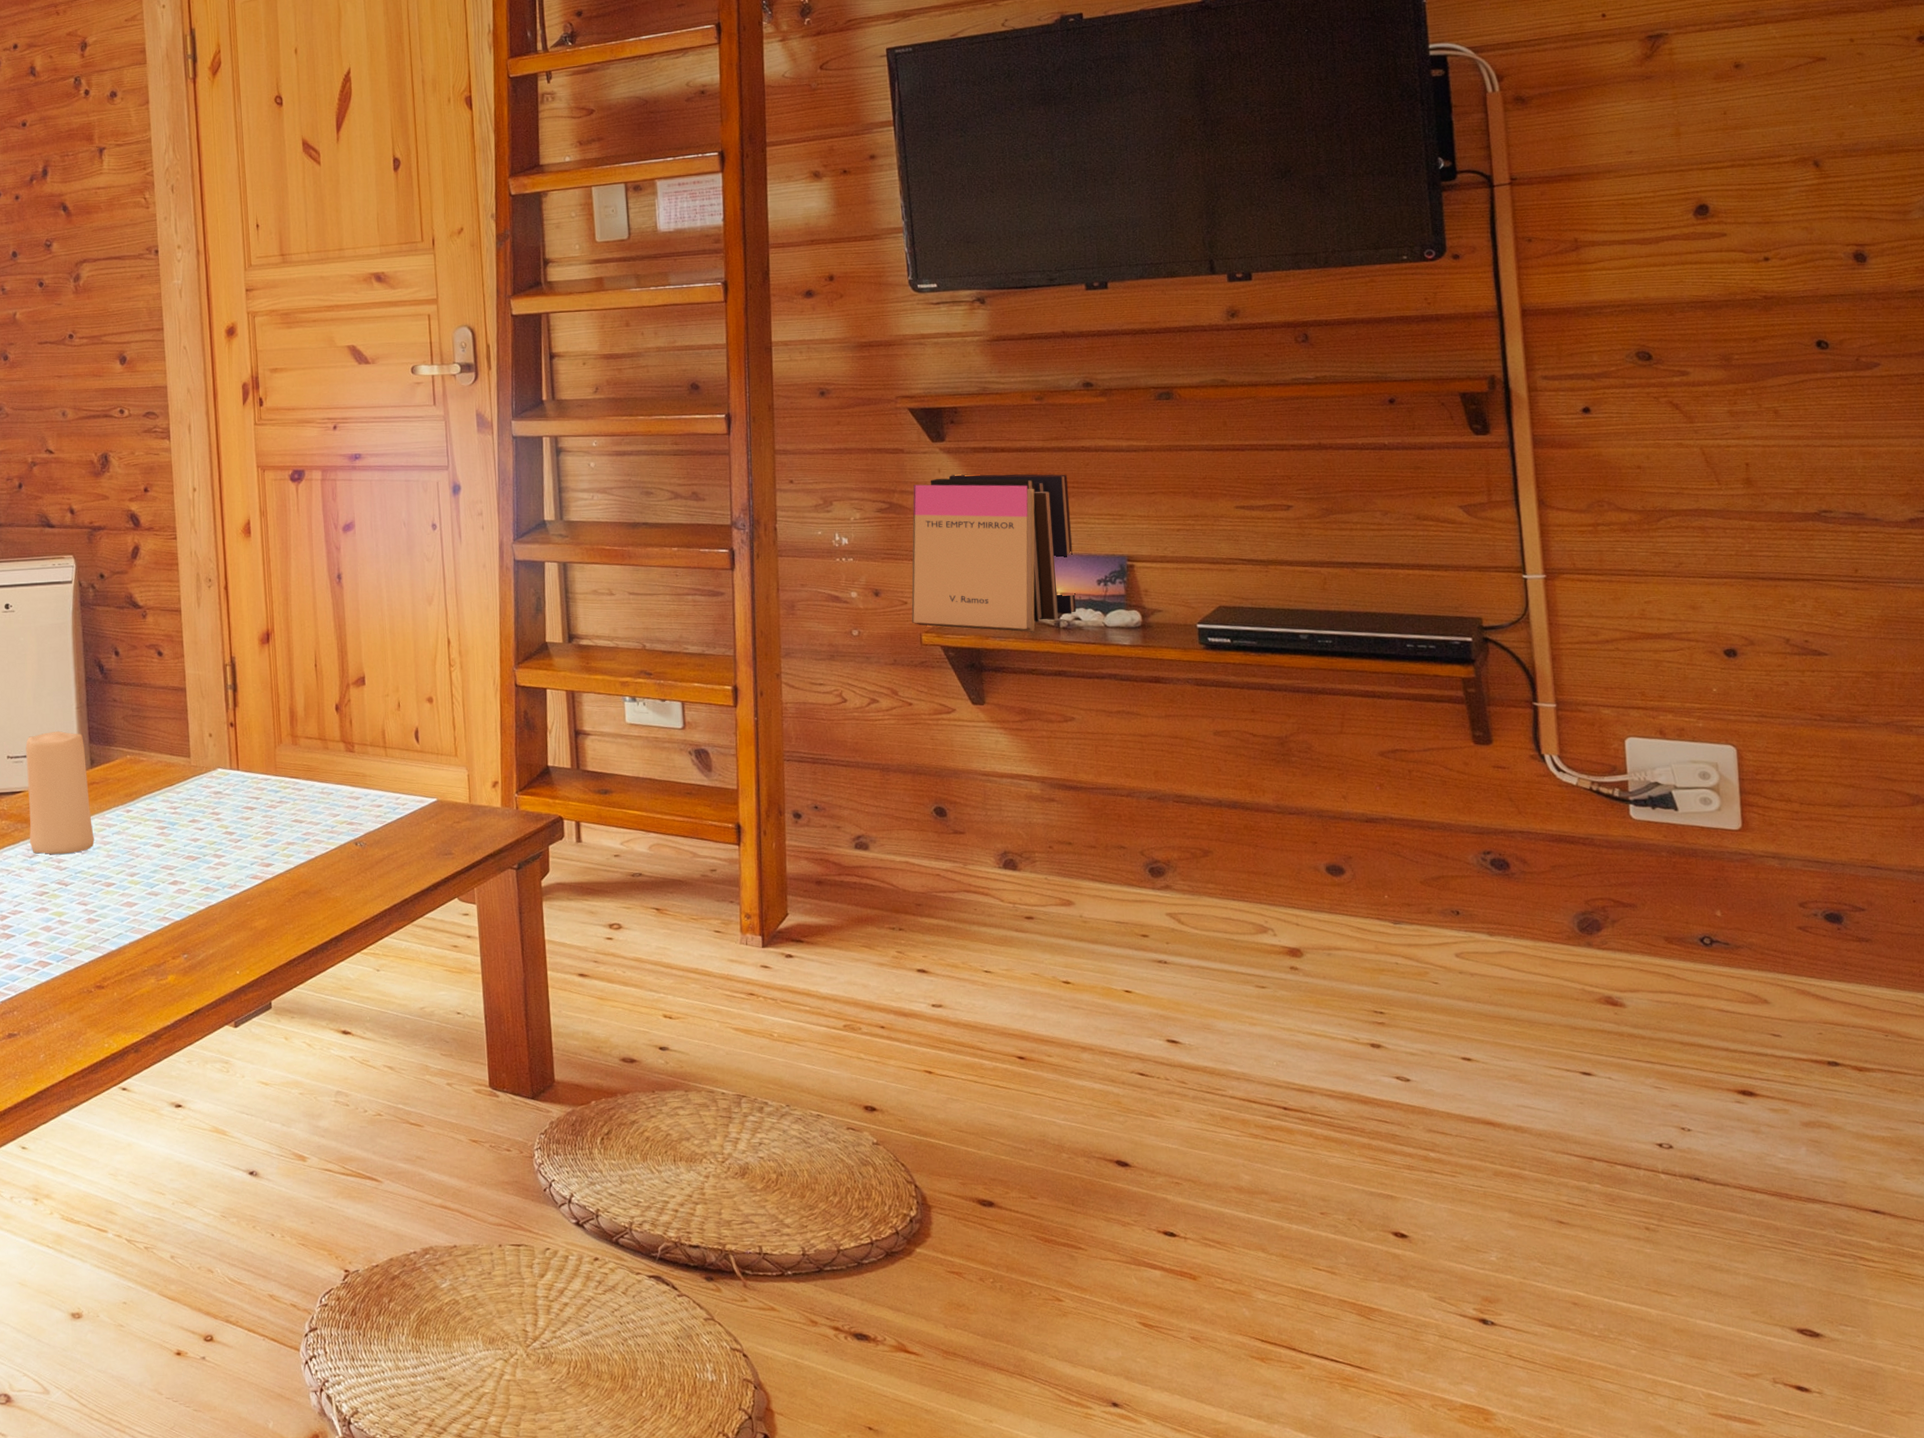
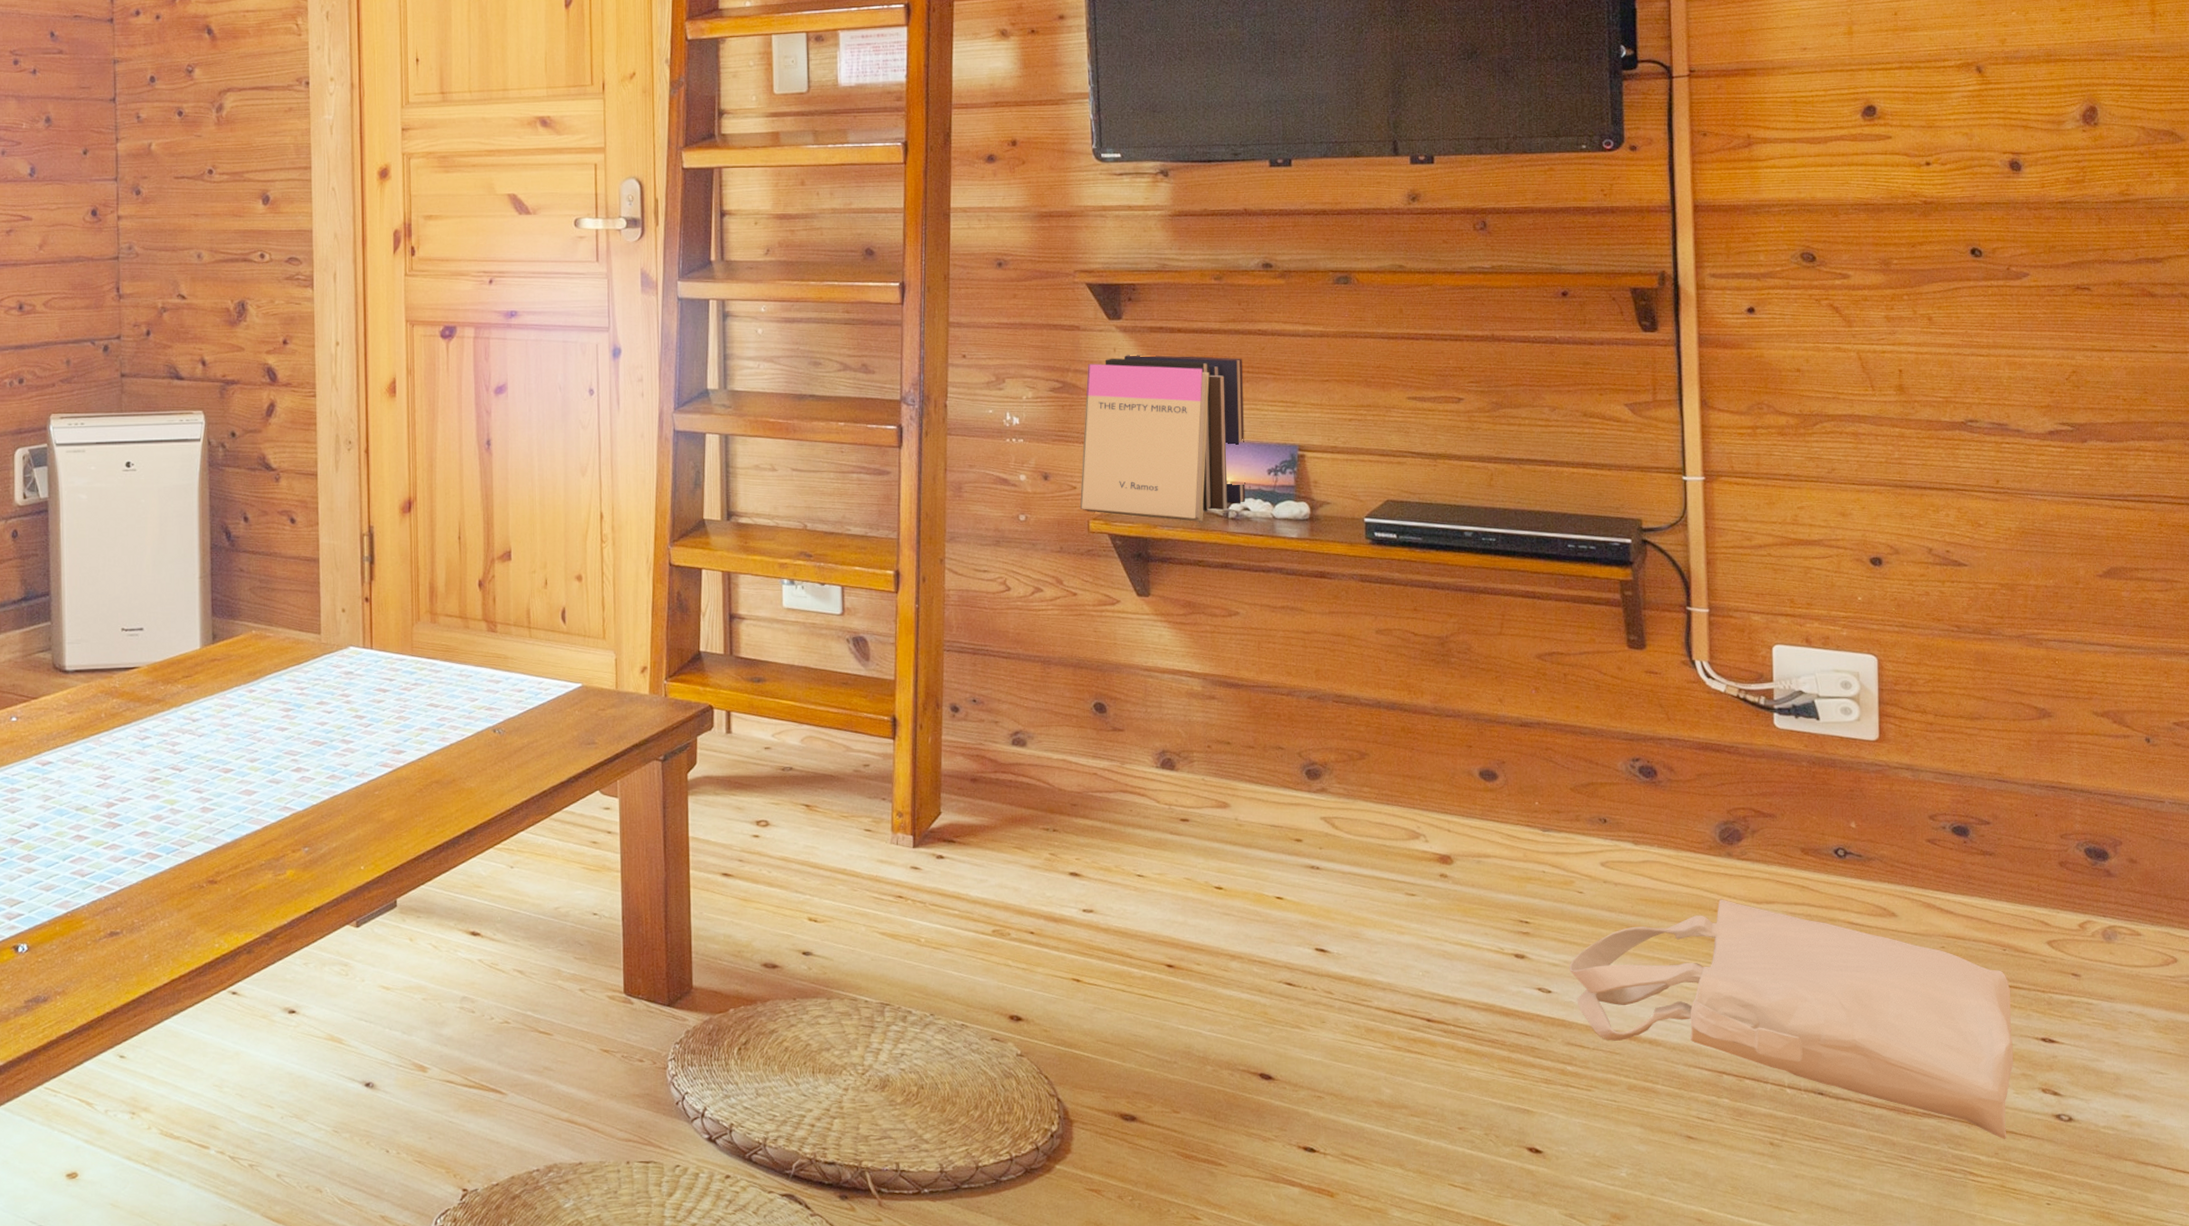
candle: present [25,730,94,855] -> none [142,601,213,738]
tote bag: none [1427,988,1902,1225] -> present [1569,899,2013,1140]

